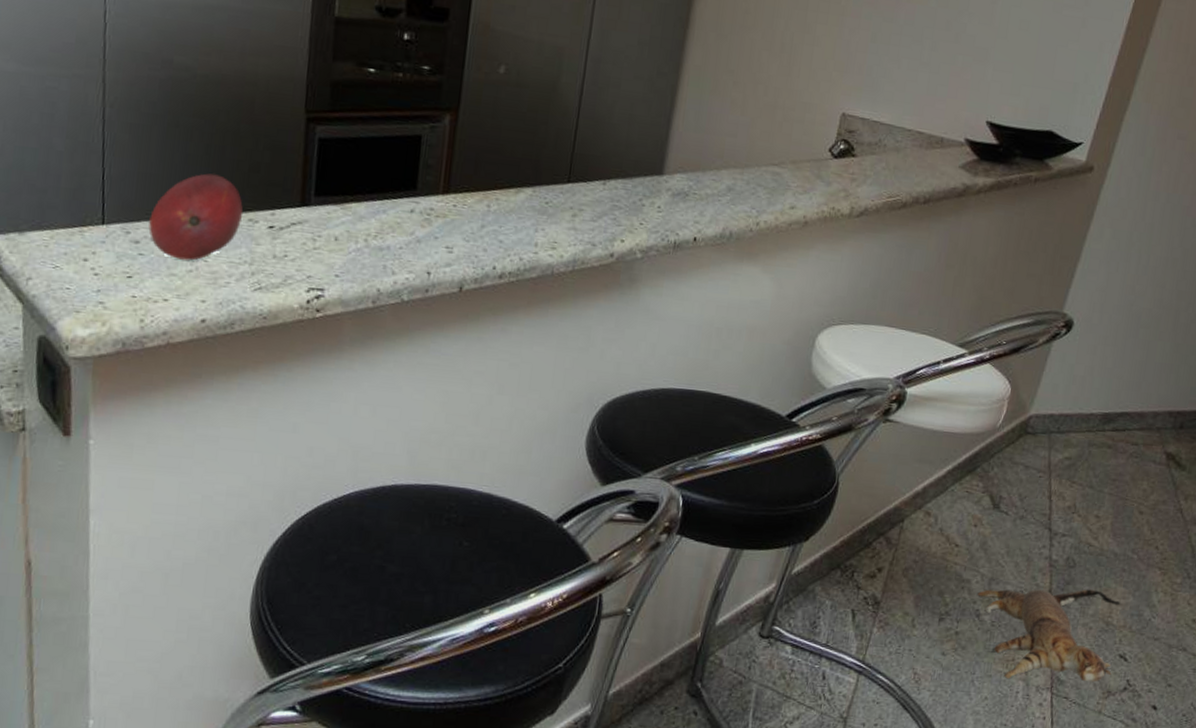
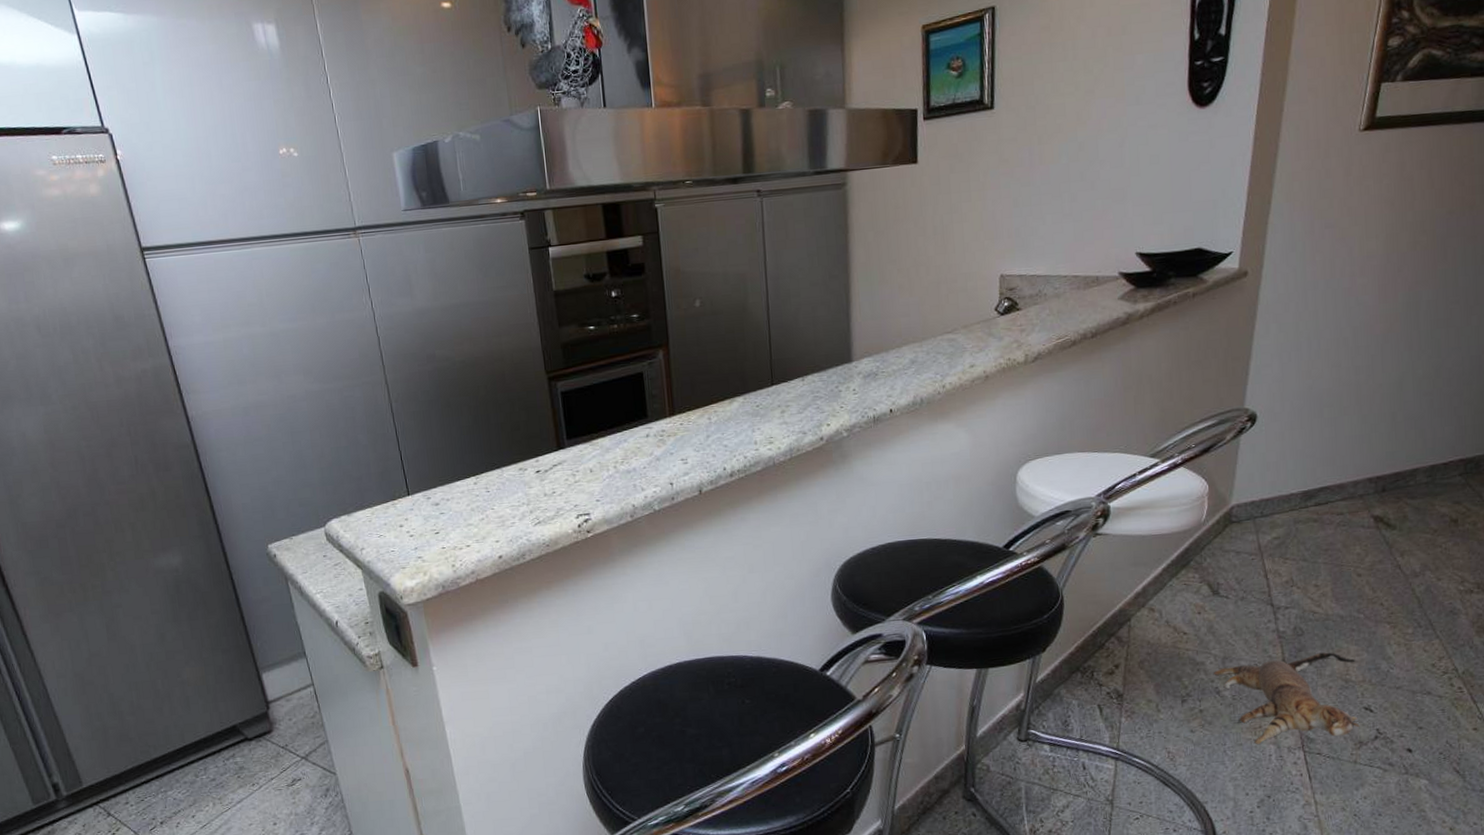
fruit: present [148,173,244,261] -> none [443,438,514,512]

